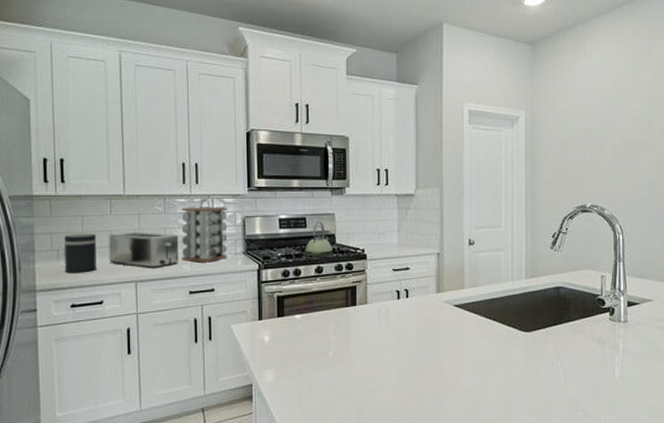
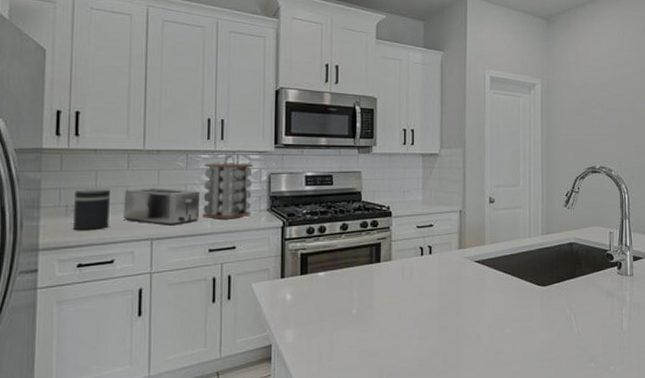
kettle: present [303,222,334,258] -> none [329,179,359,215]

